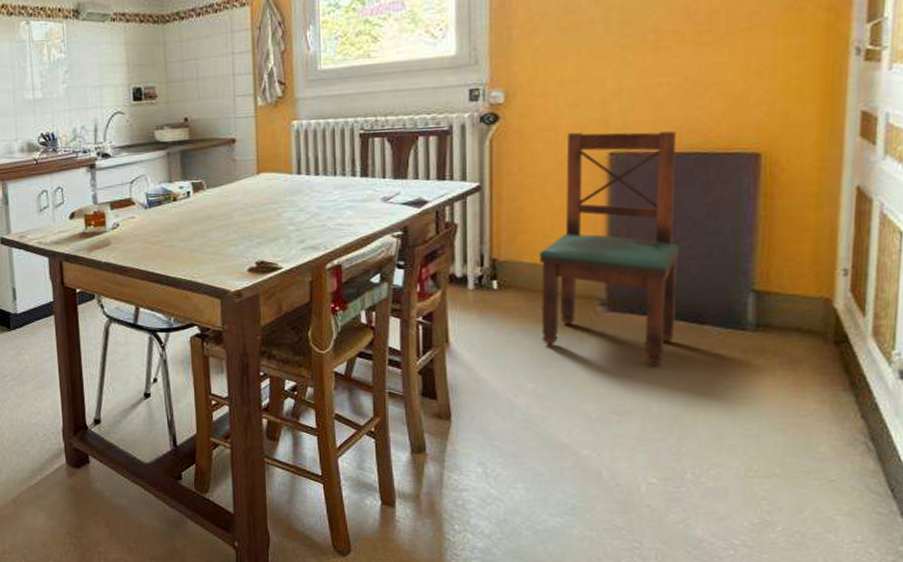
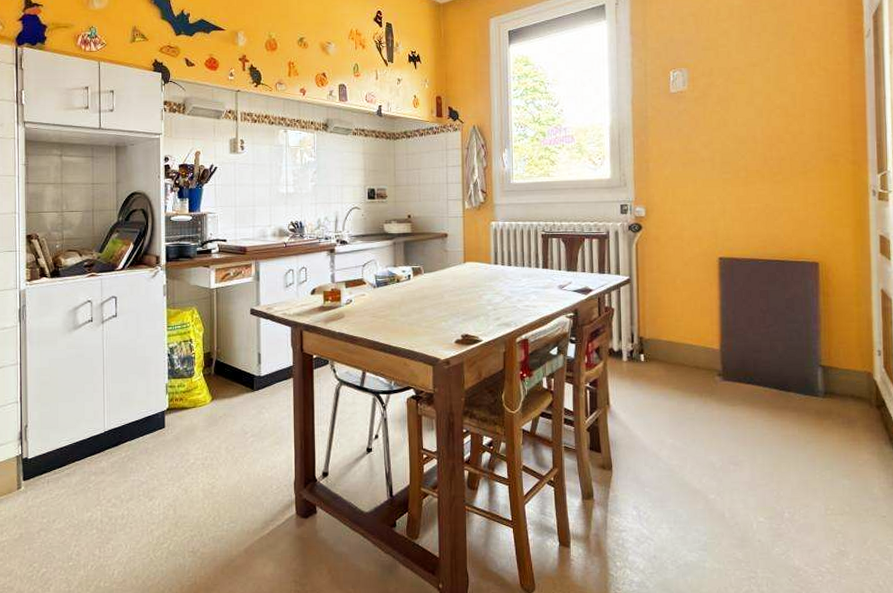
dining chair: present [539,130,681,366] -> none [673,241,770,424]

